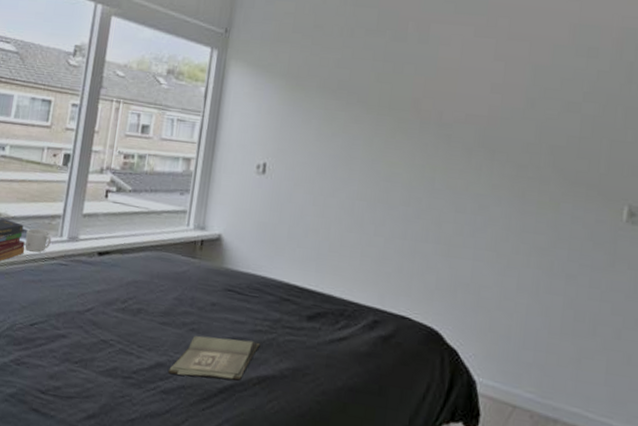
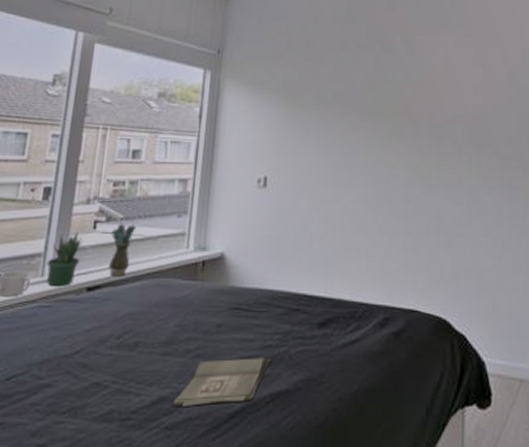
planter: none [64,198,96,248] -> present [46,230,83,286]
vase: none [117,193,143,246] -> present [108,222,137,277]

